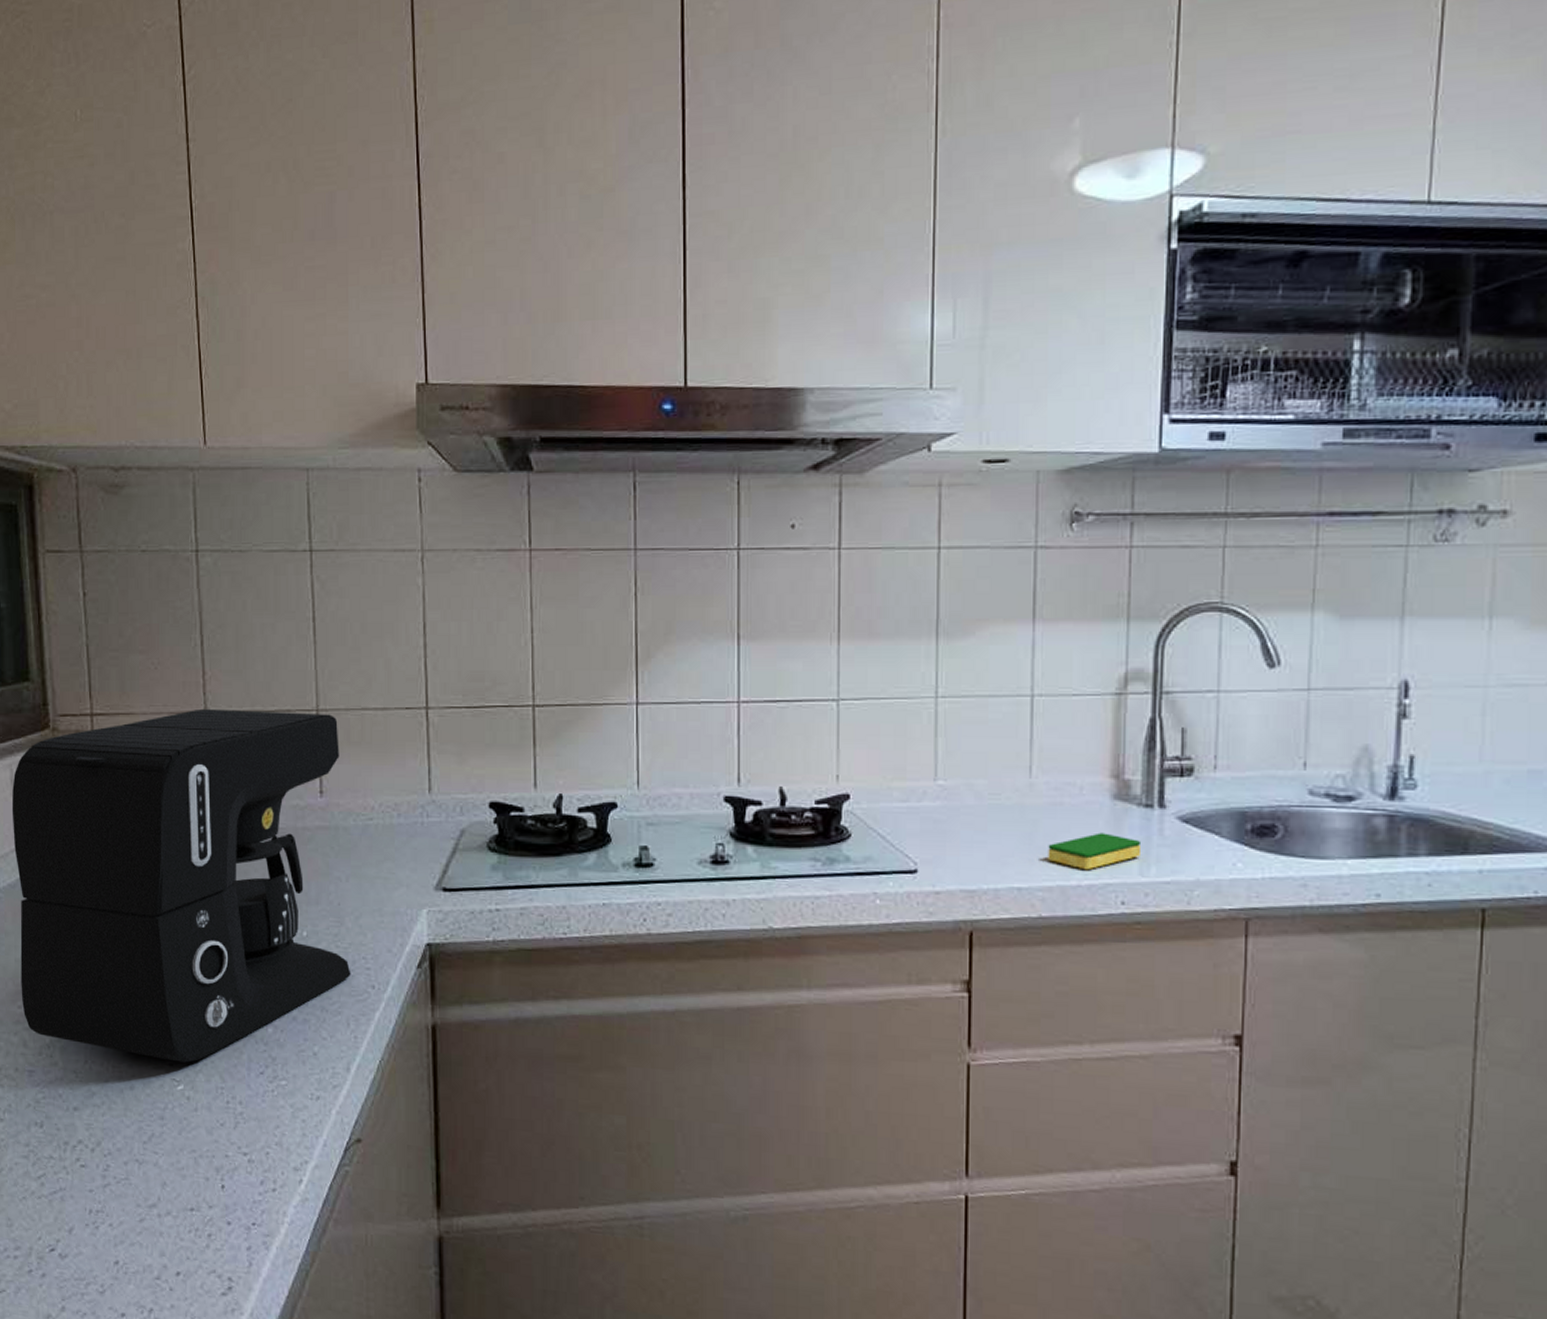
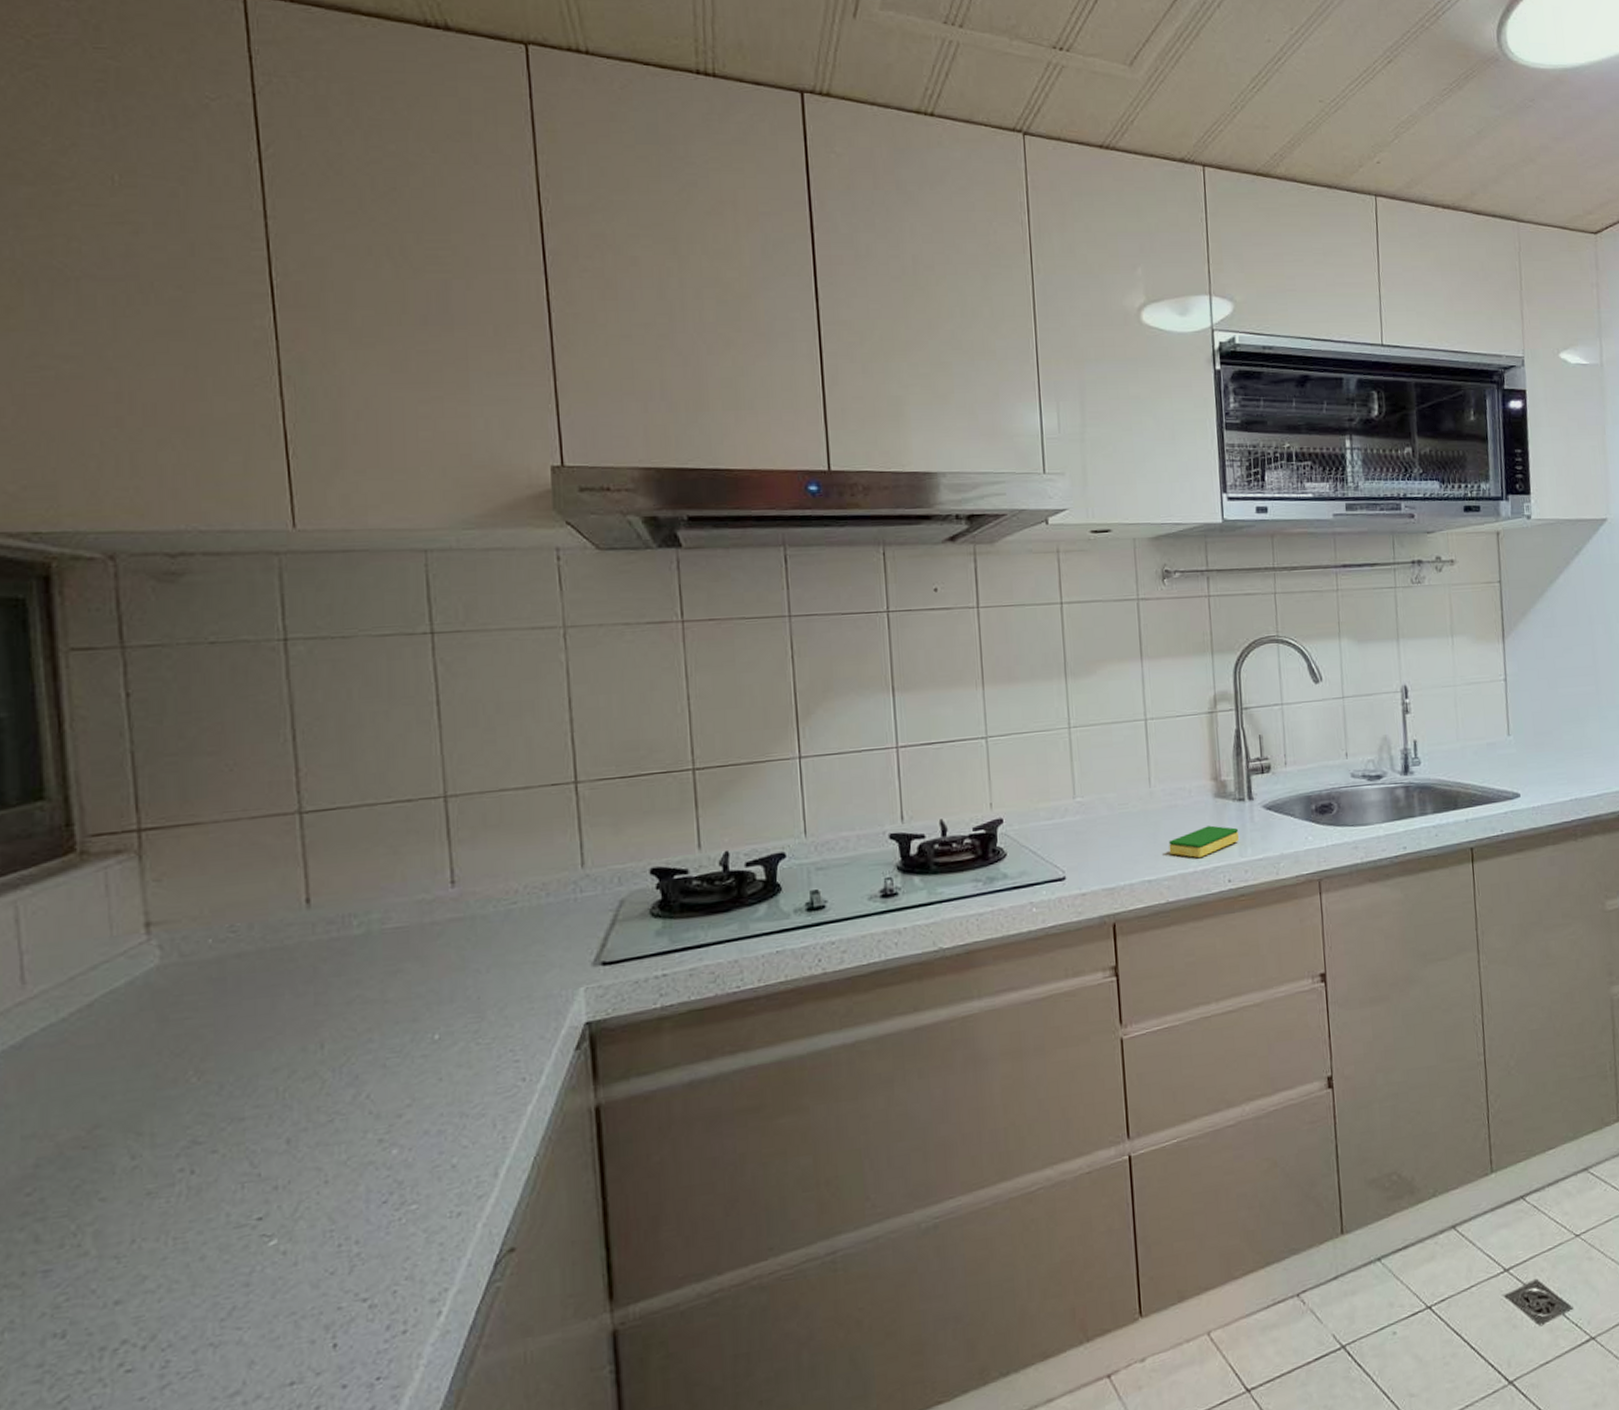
coffee maker: present [11,708,351,1063] -> none [16,799,497,1224]

